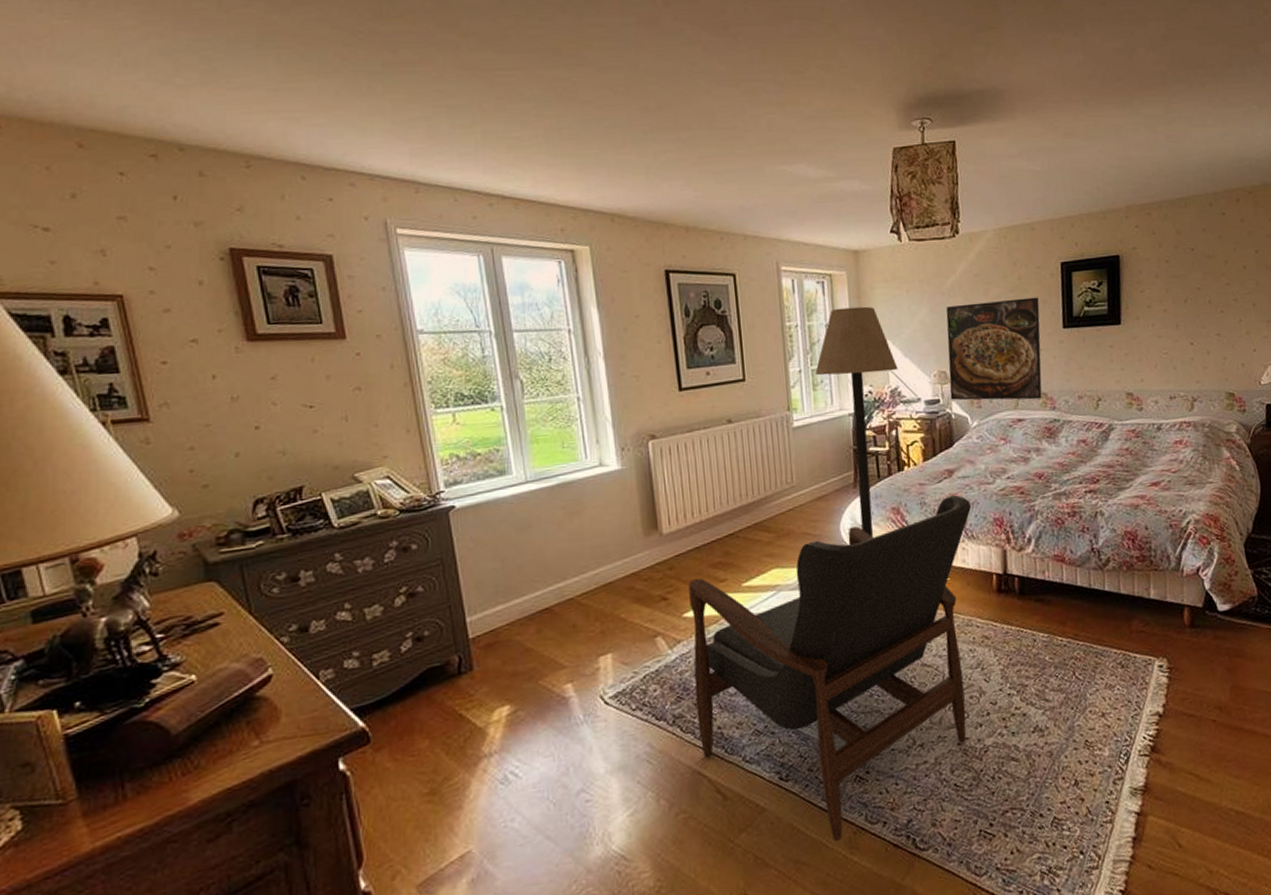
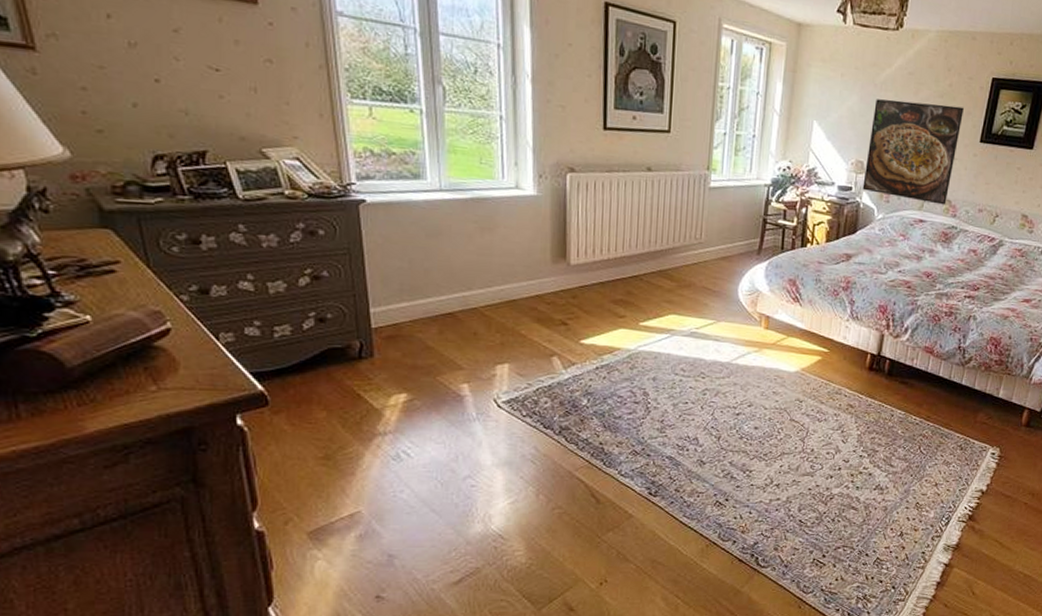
armchair: present [688,494,972,842] -> none [581,277,862,551]
floor lamp: present [815,306,898,537] -> none [739,78,819,302]

